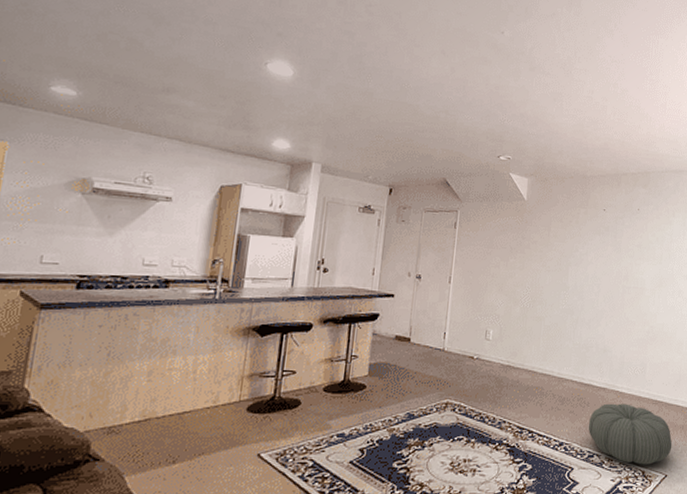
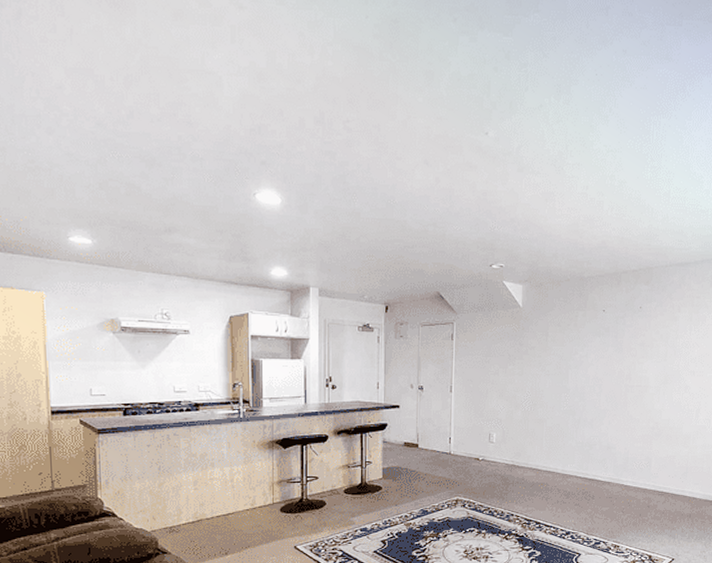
pouf: present [588,403,673,465] -> none [593,496,679,550]

